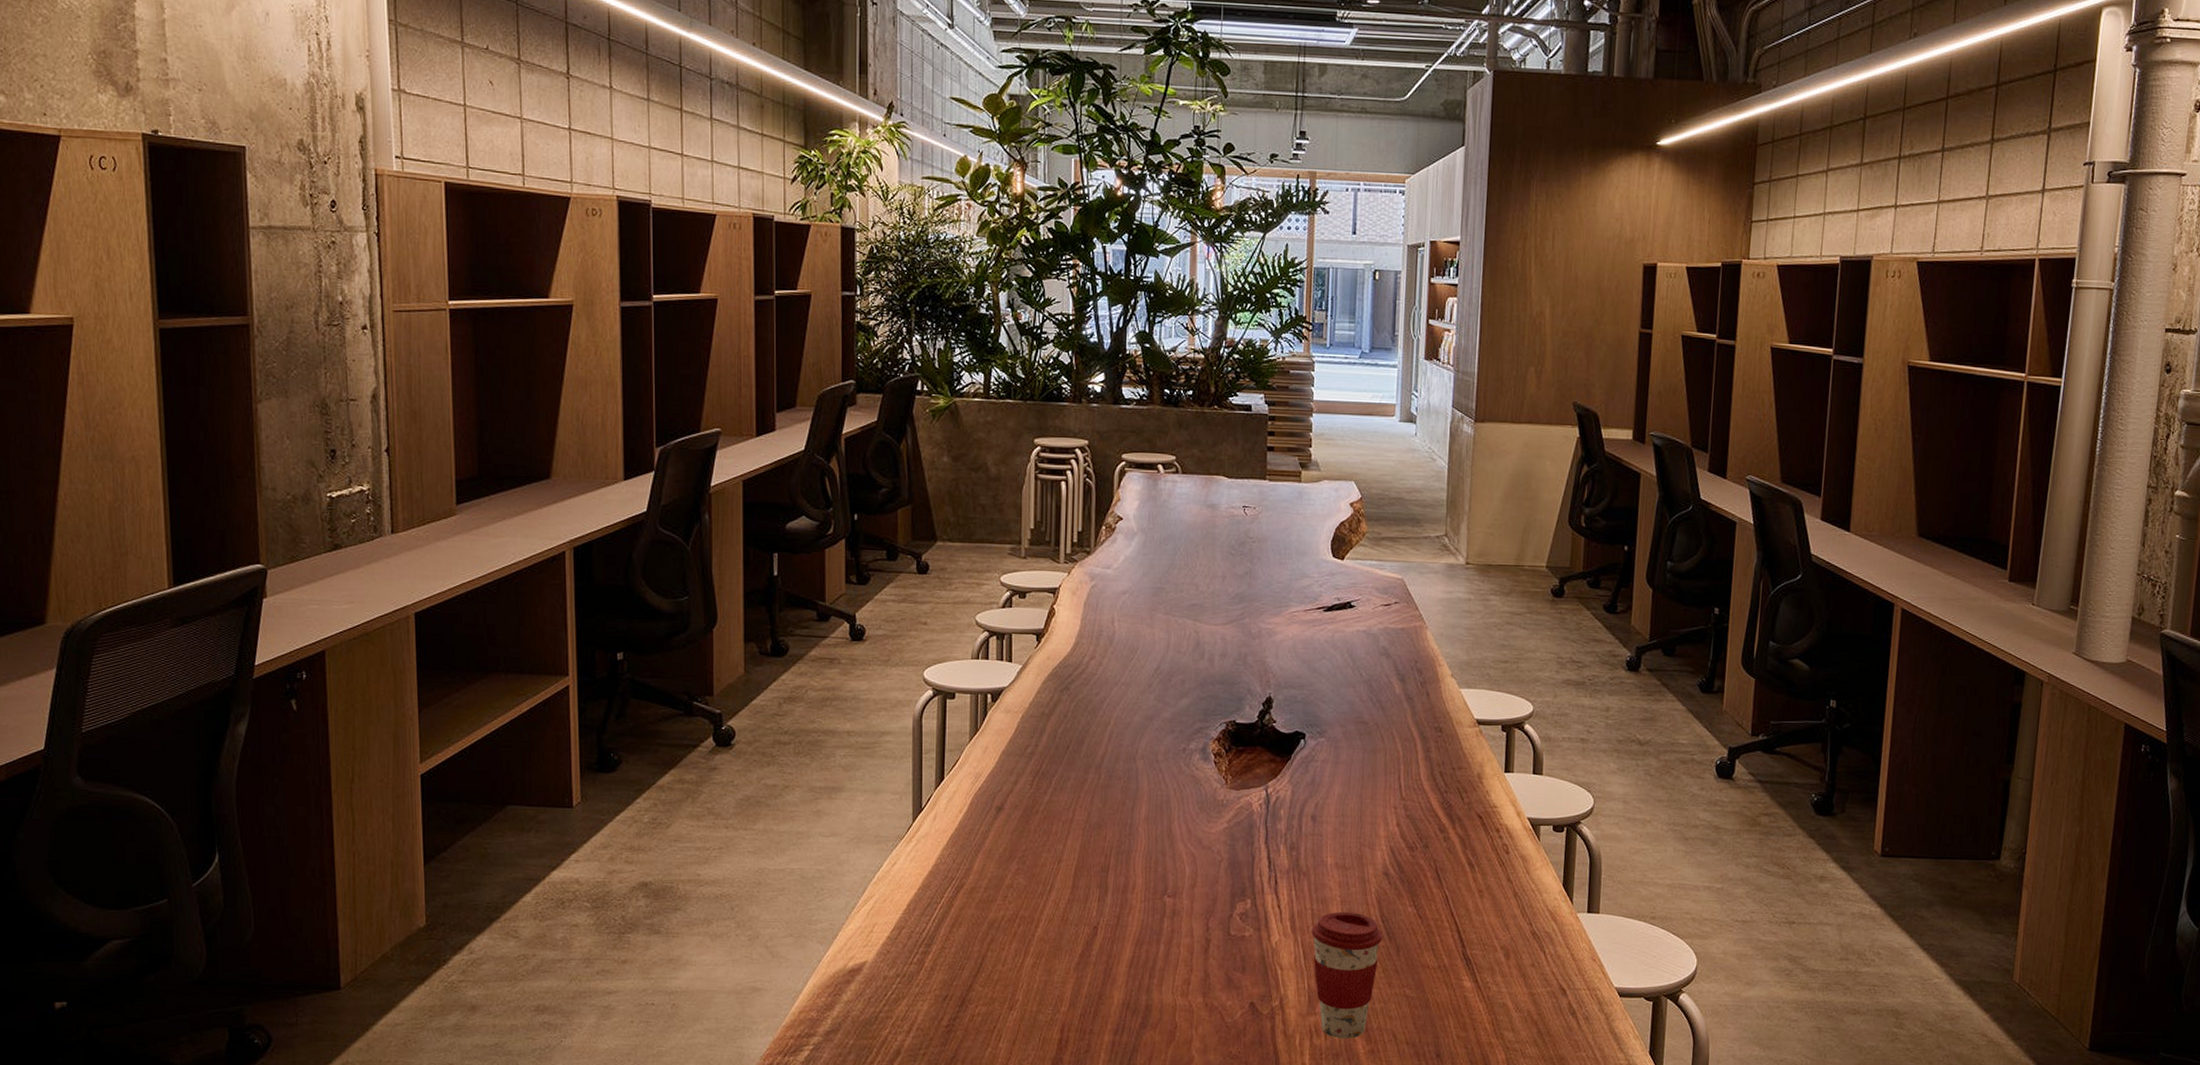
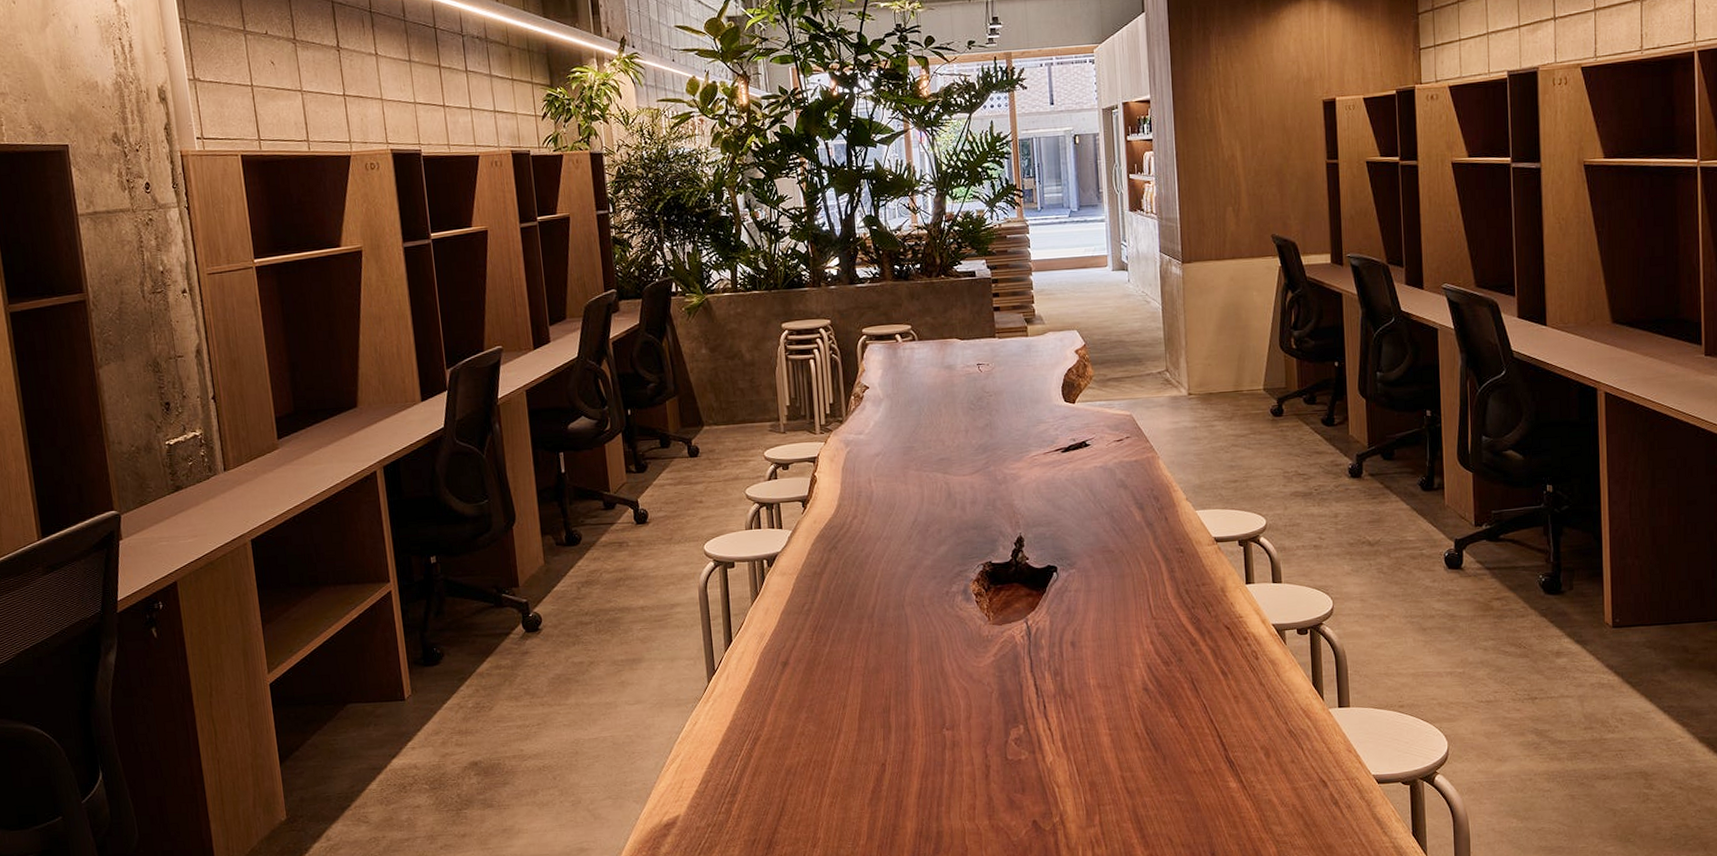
coffee cup: present [1311,911,1383,1039] -> none [1082,727,1150,847]

